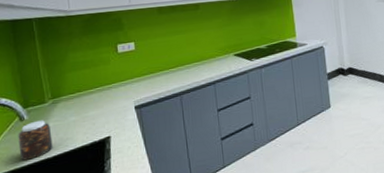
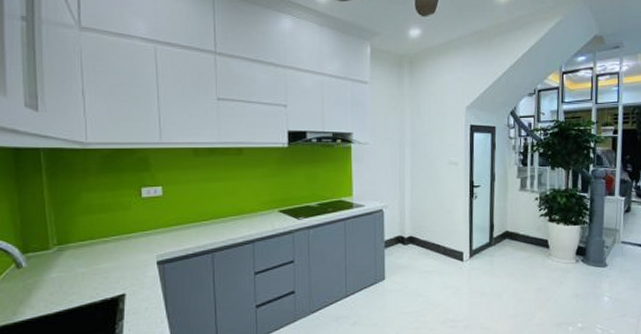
jar: present [18,120,53,161] -> none [13,269,55,315]

